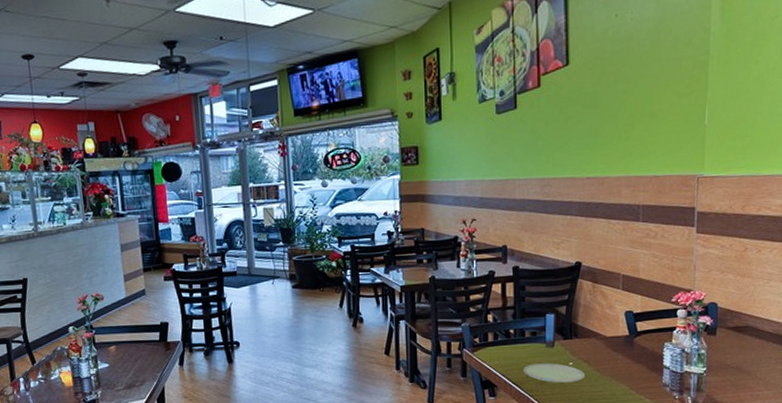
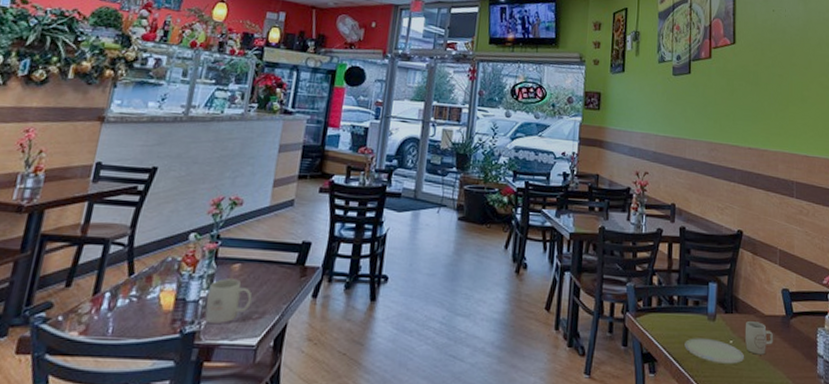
mug: none [95,358,132,393] -> present [204,279,253,325]
mug: none [585,344,616,372] -> present [744,321,774,355]

